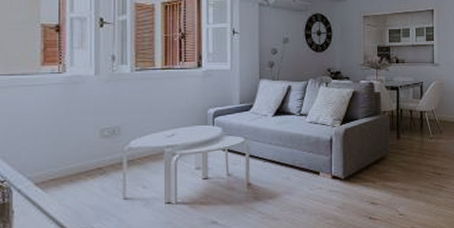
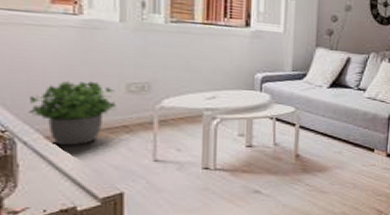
potted plant: none [22,130,92,191] -> present [28,81,117,146]

